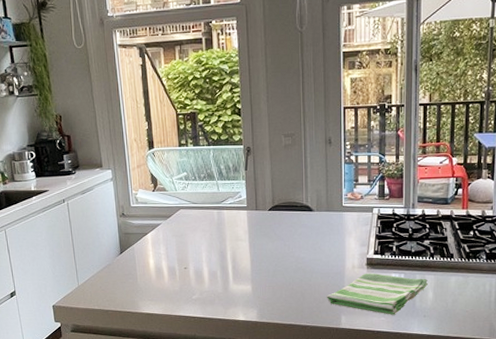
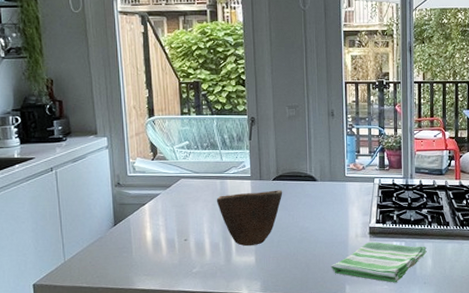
bowl: none [213,220,279,276] -> present [216,190,283,247]

